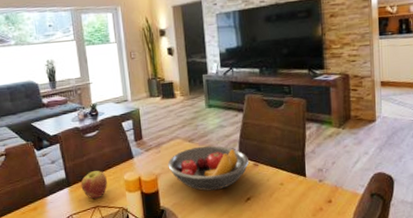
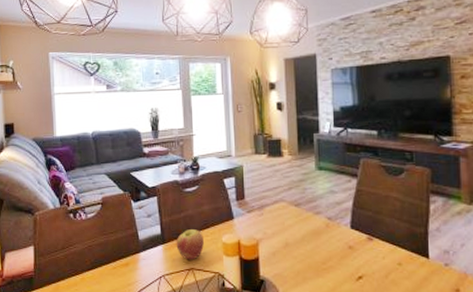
fruit bowl: present [168,145,250,191] -> none [270,212,363,264]

